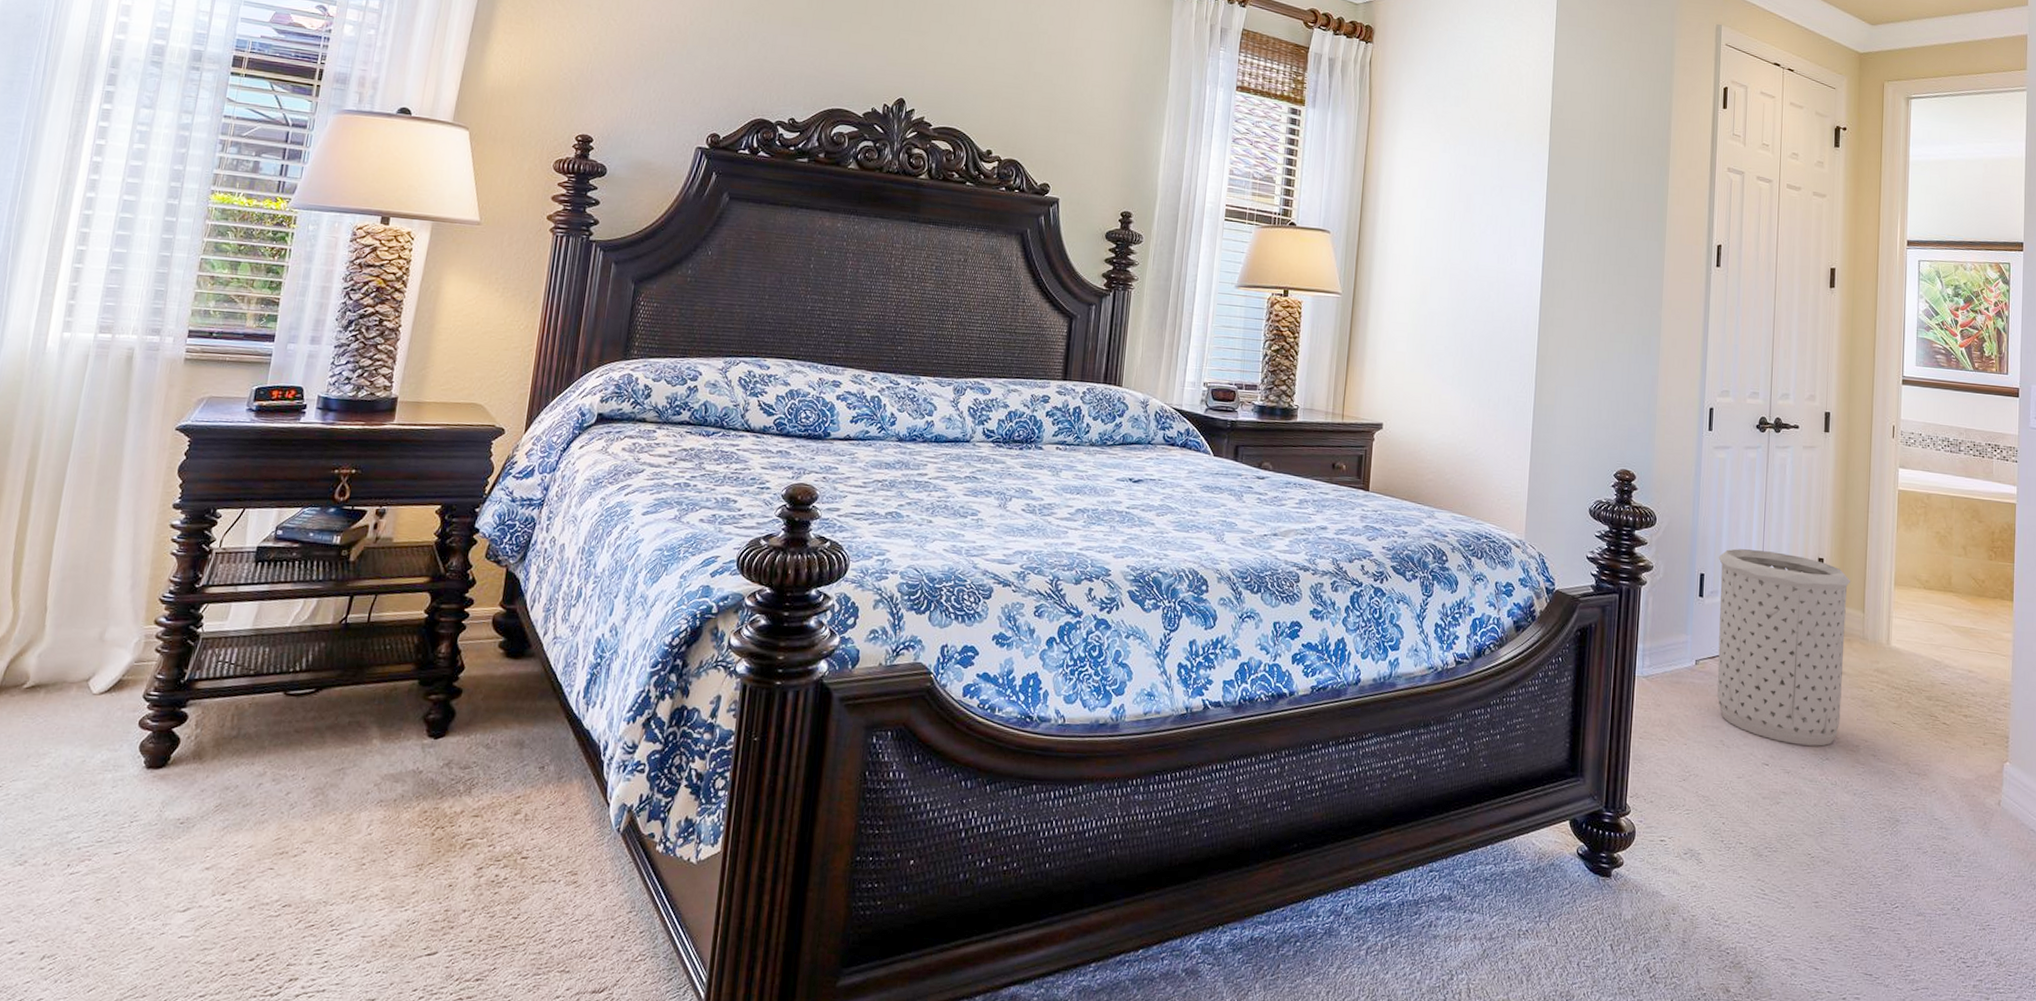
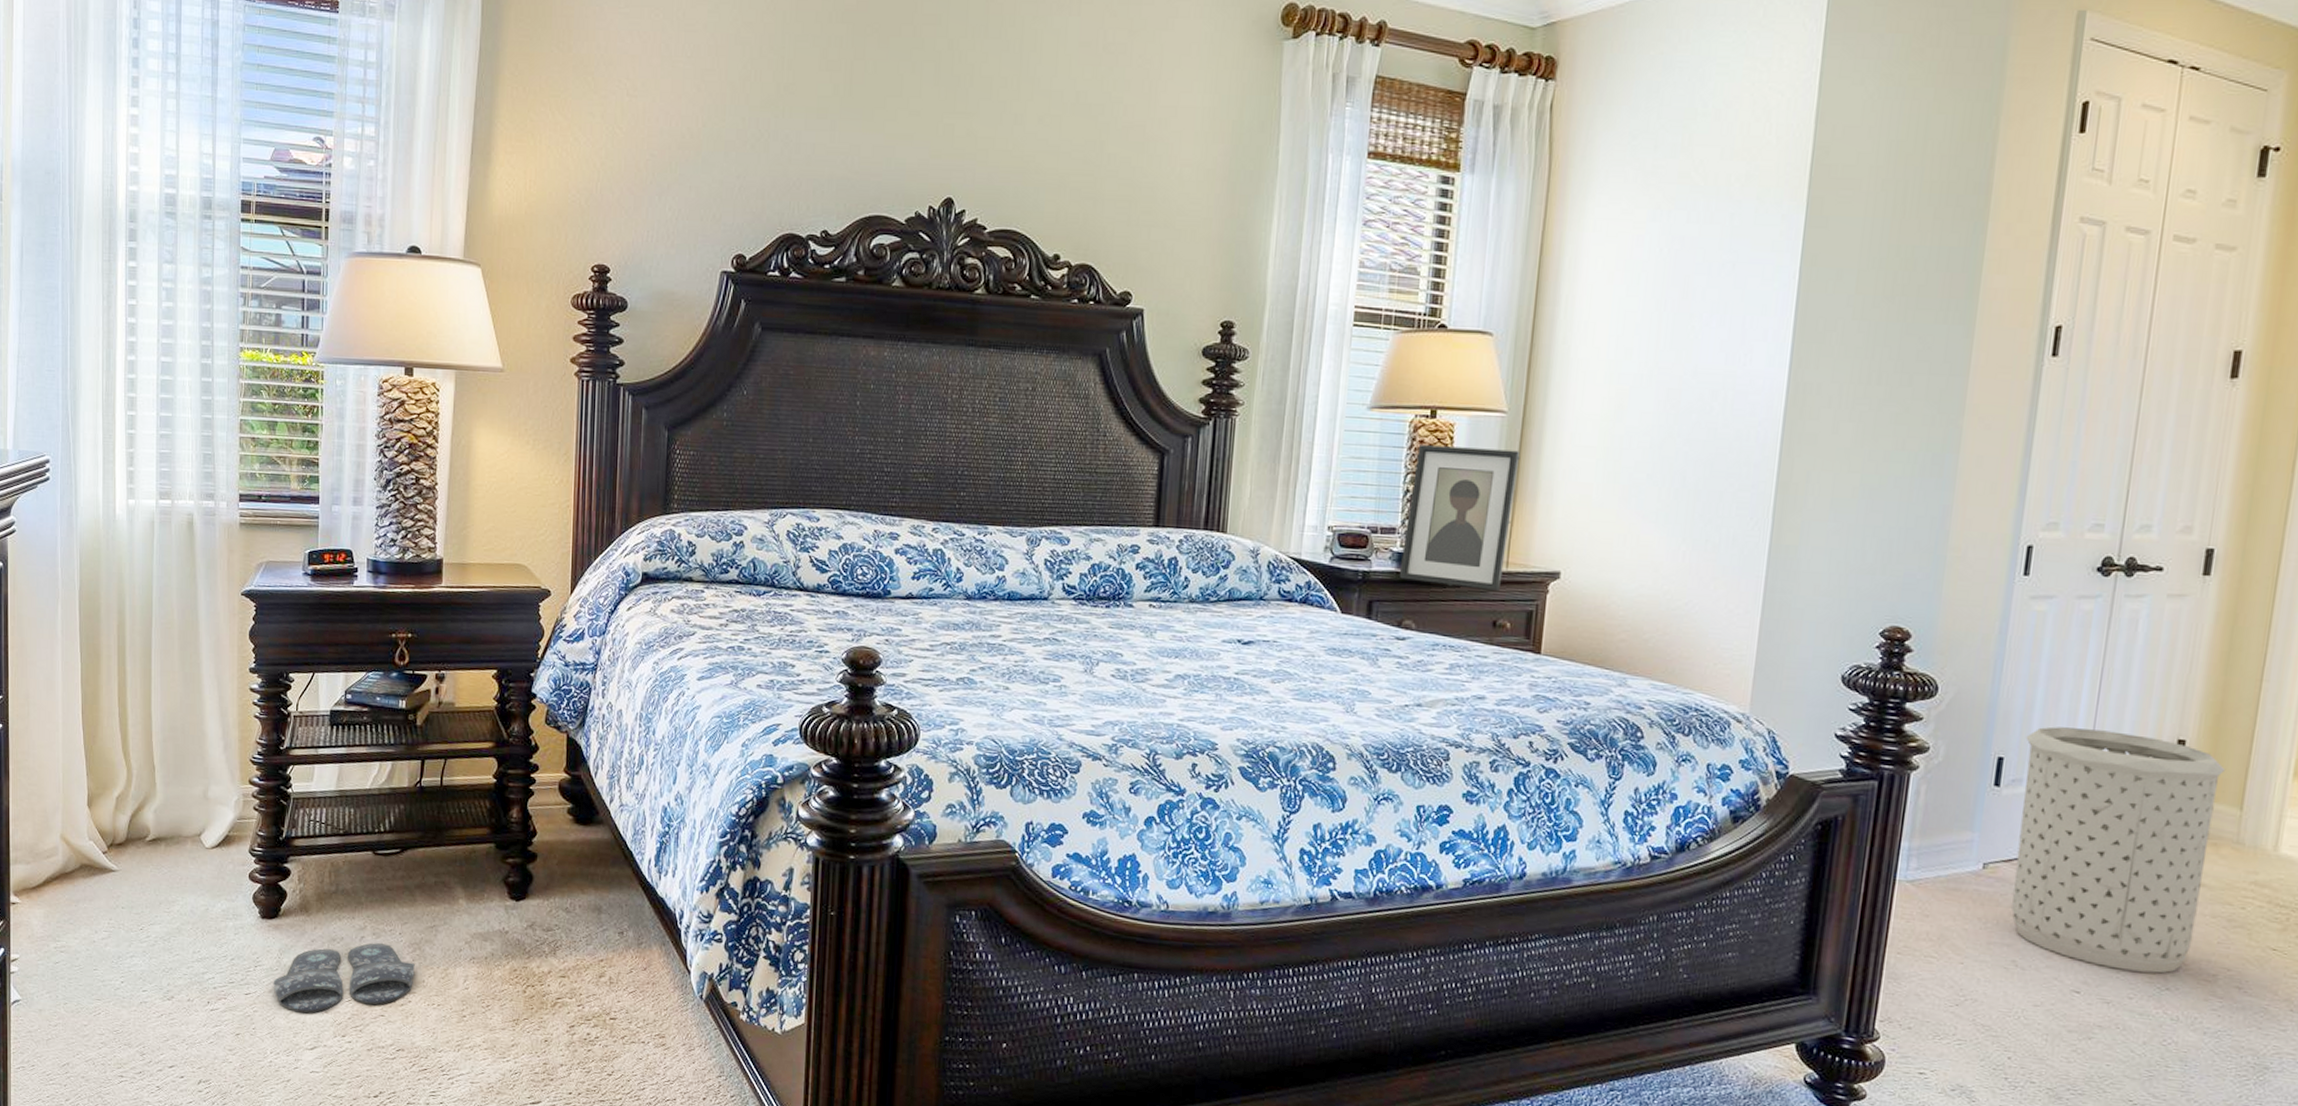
slippers: none [148,789,316,872] -> present [273,943,415,1014]
picture frame: none [1259,318,1352,438] -> present [1398,445,1521,591]

